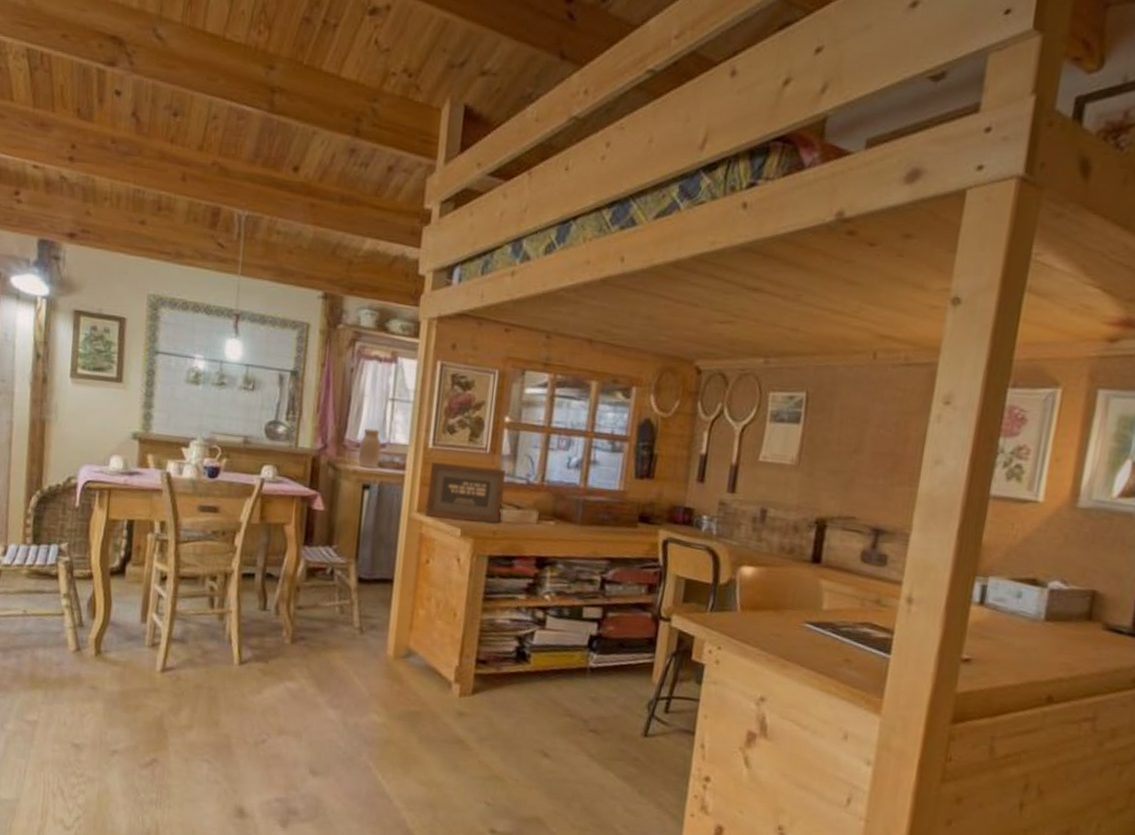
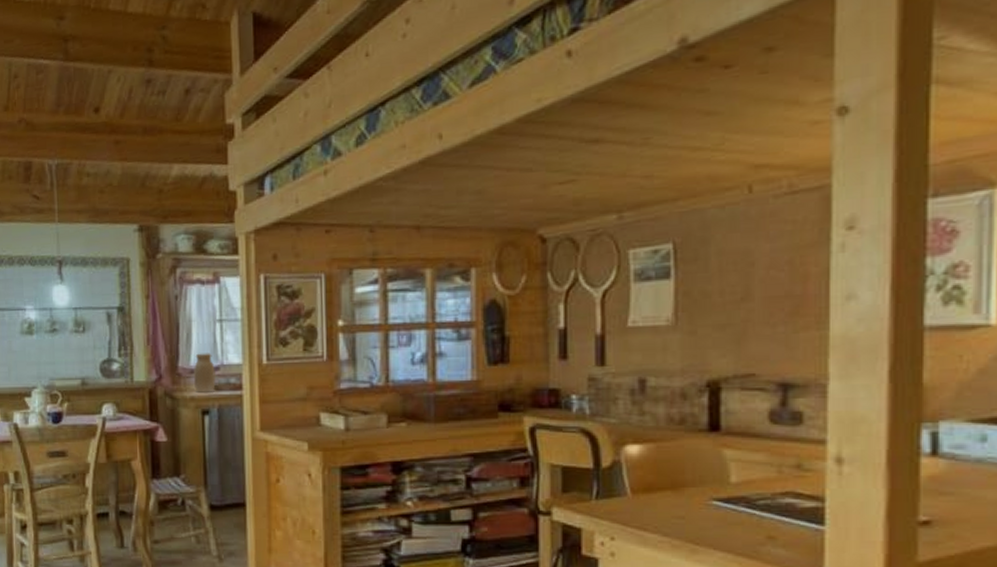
picture frame: present [425,461,506,524] -> none [268,375,347,434]

